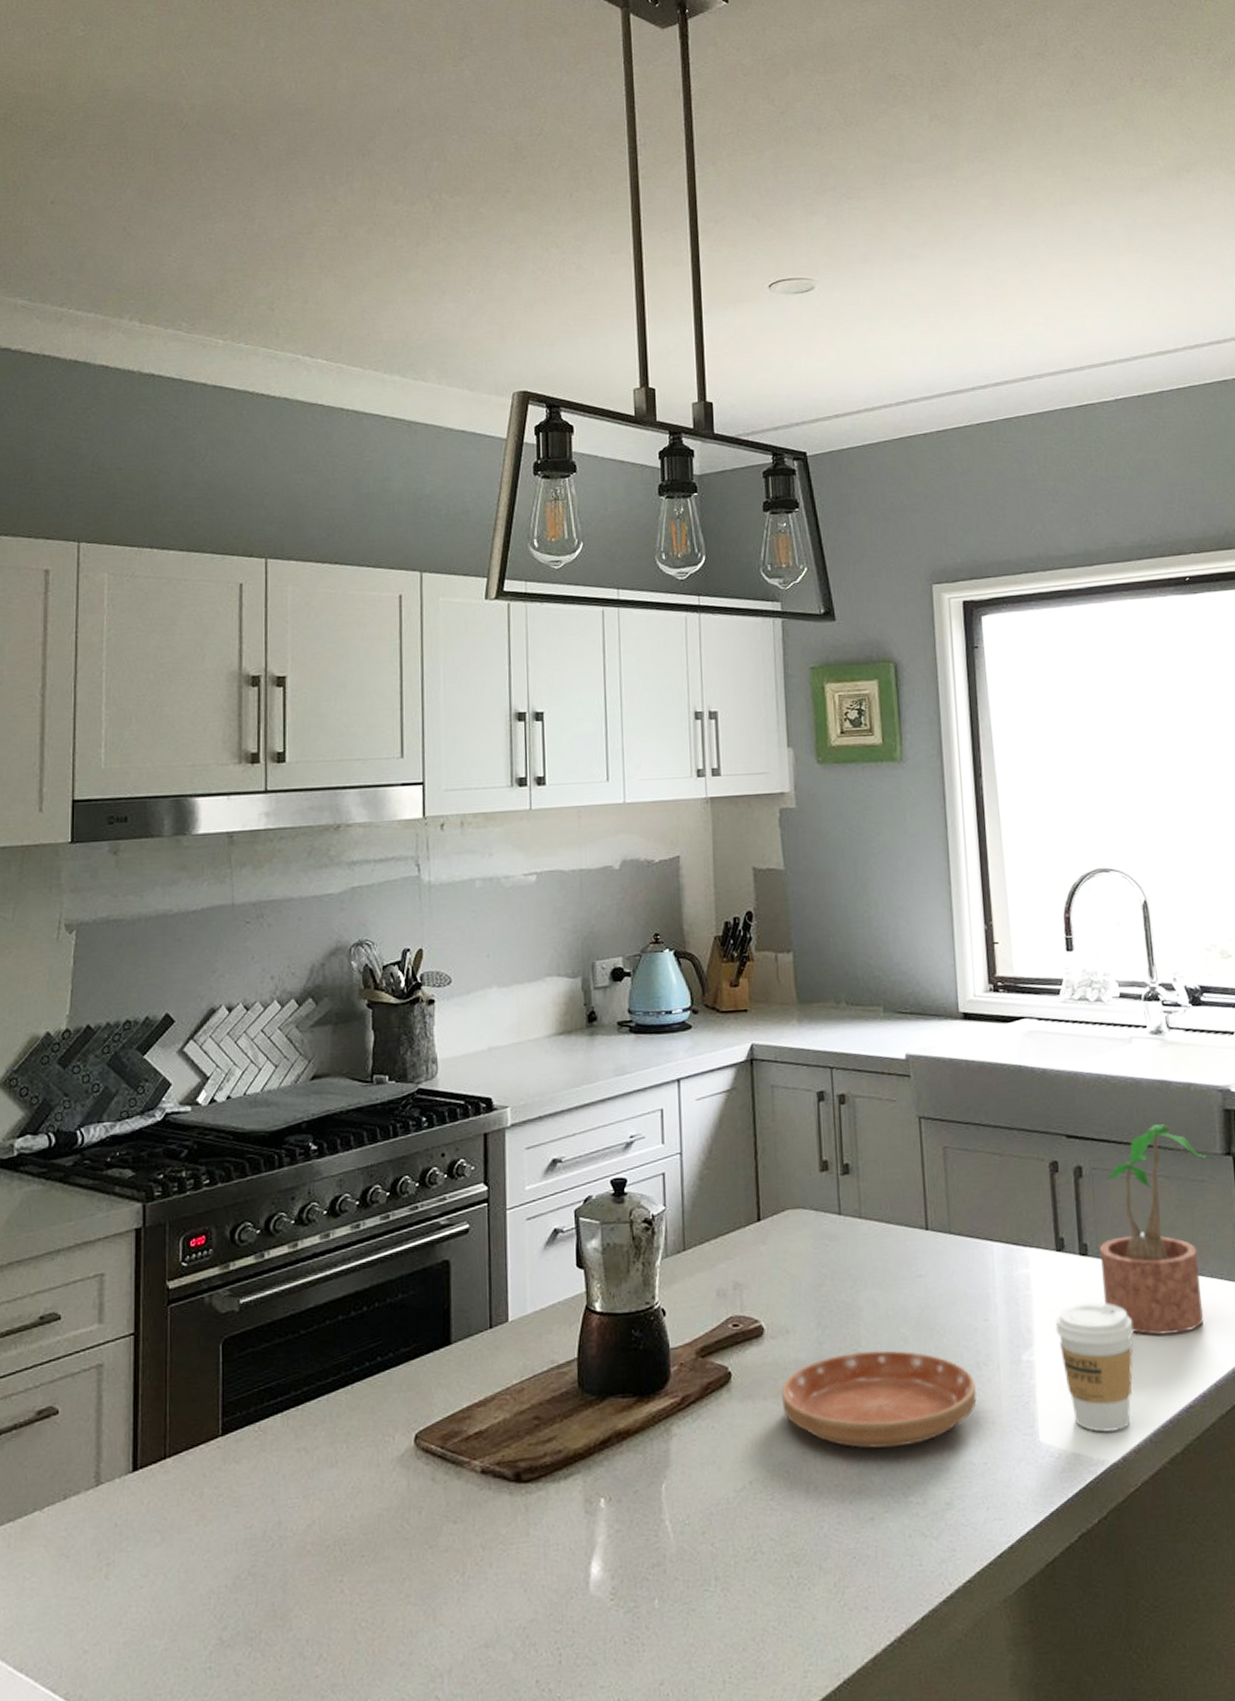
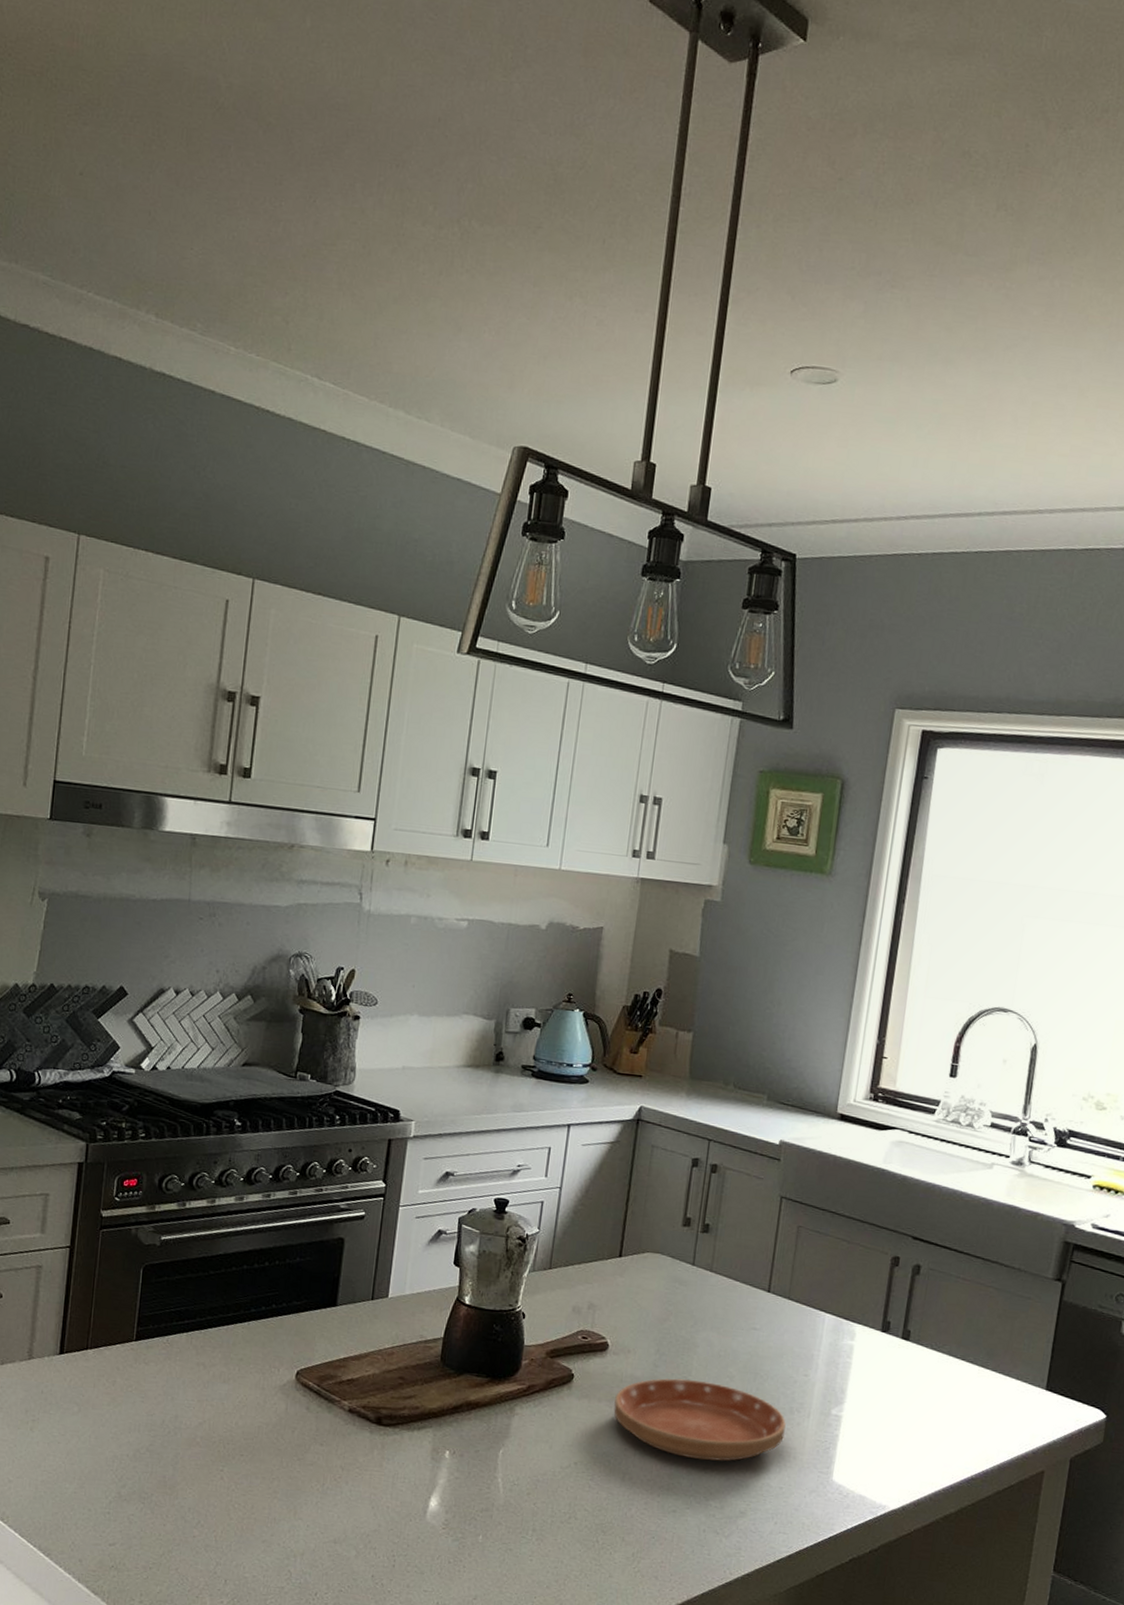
coffee cup: present [1055,1302,1134,1432] -> none [866,1377,936,1486]
potted plant: present [1100,1124,1211,1336] -> none [914,1243,1042,1419]

